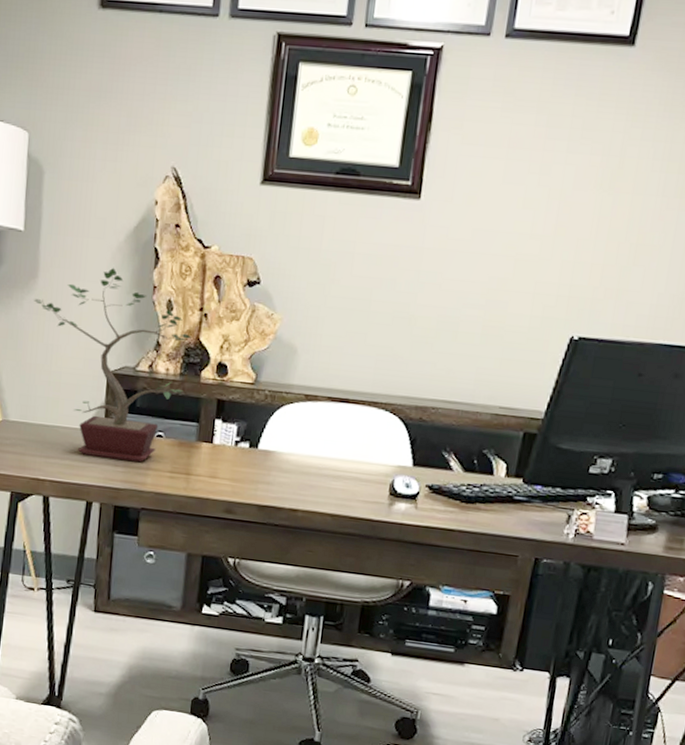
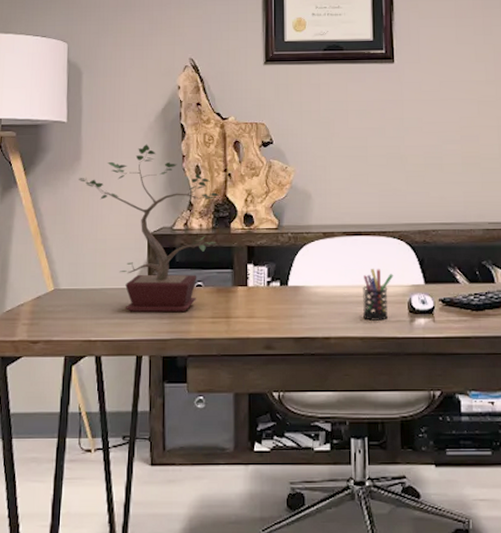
pen holder: none [336,442,379,500] -> present [362,269,394,321]

